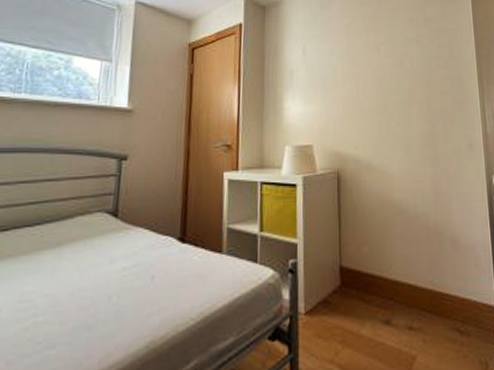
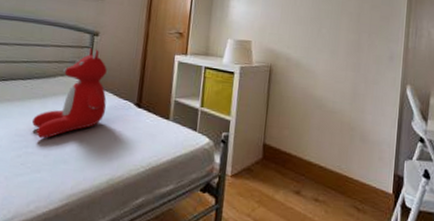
teddy bear: none [43,175,141,301] -> present [32,47,107,139]

